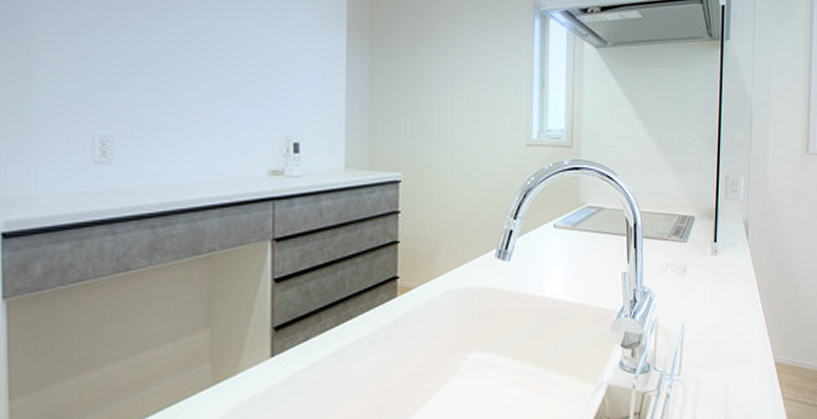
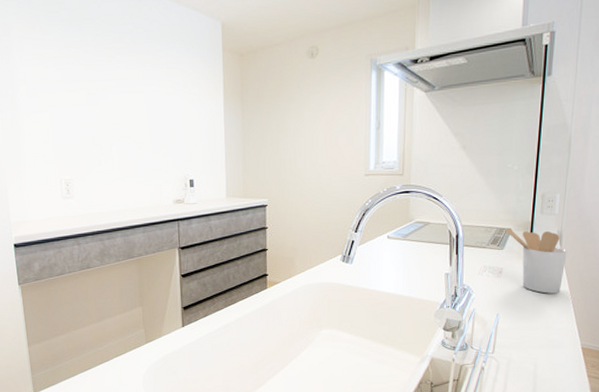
utensil holder: none [688,216,755,296] -> present [505,228,568,294]

